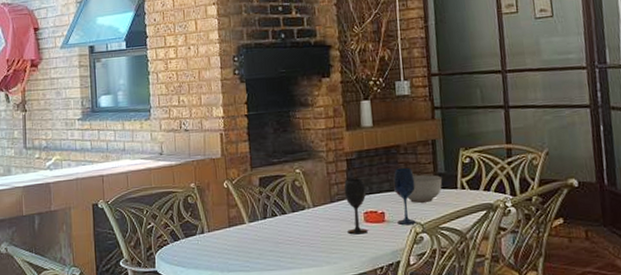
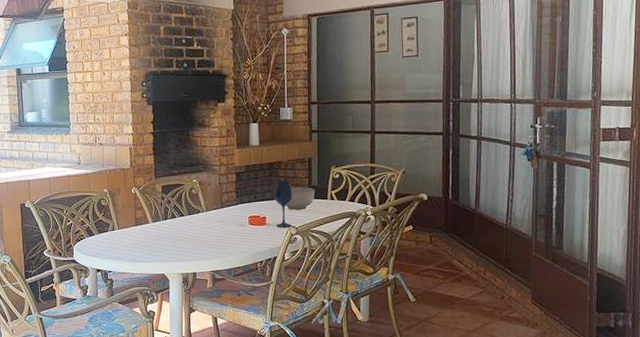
wine glass: present [343,178,368,235] -> none [232,188,252,235]

